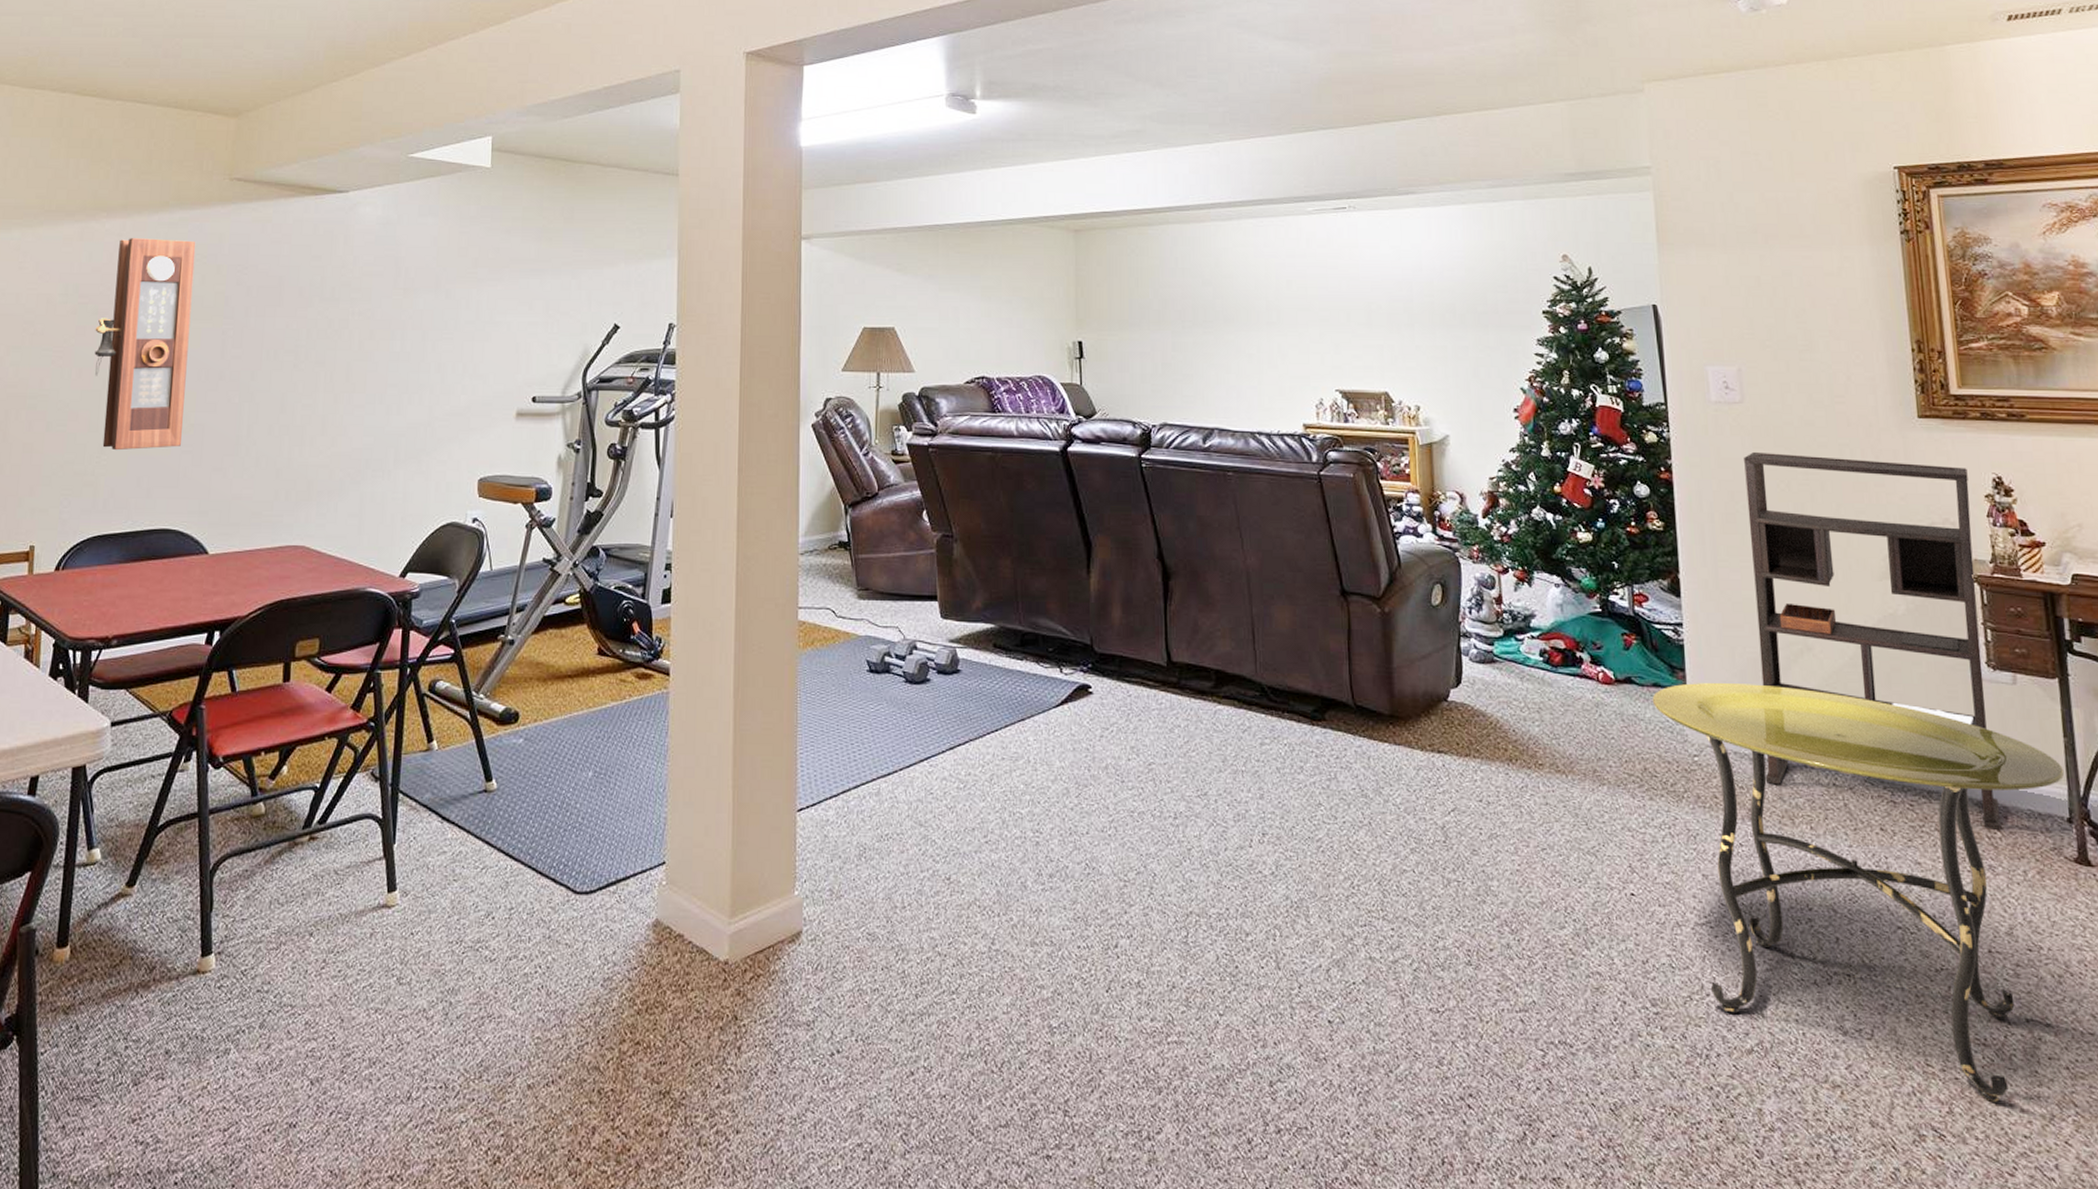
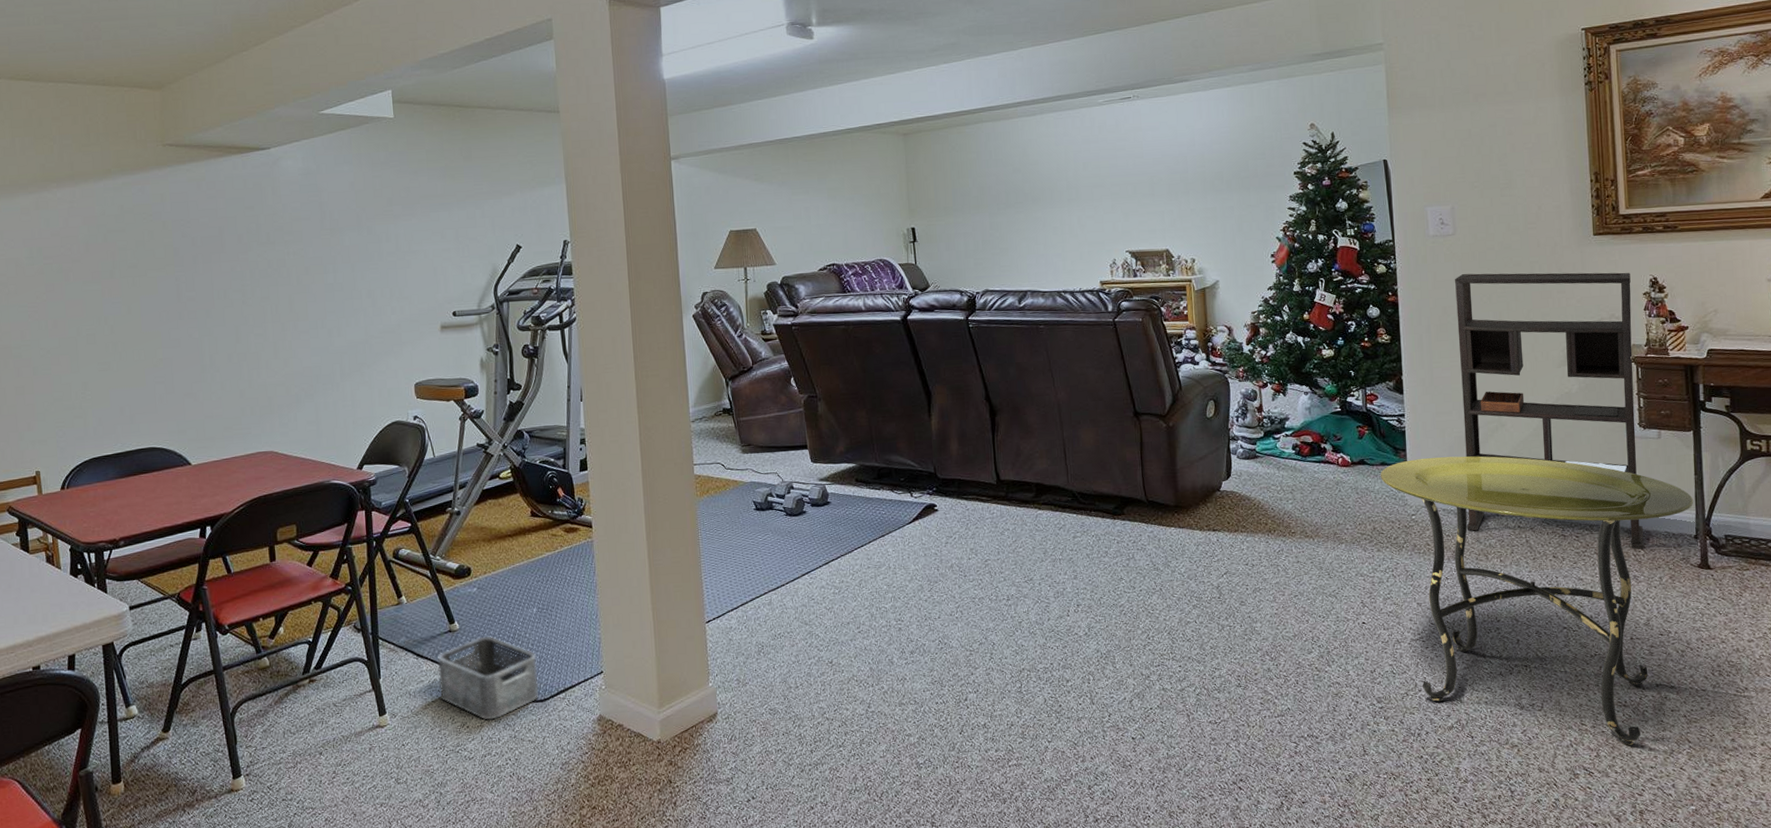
pendulum clock: present [94,238,196,451] -> none [62,202,154,387]
storage bin: none [464,802,587,912] -> present [438,636,539,720]

